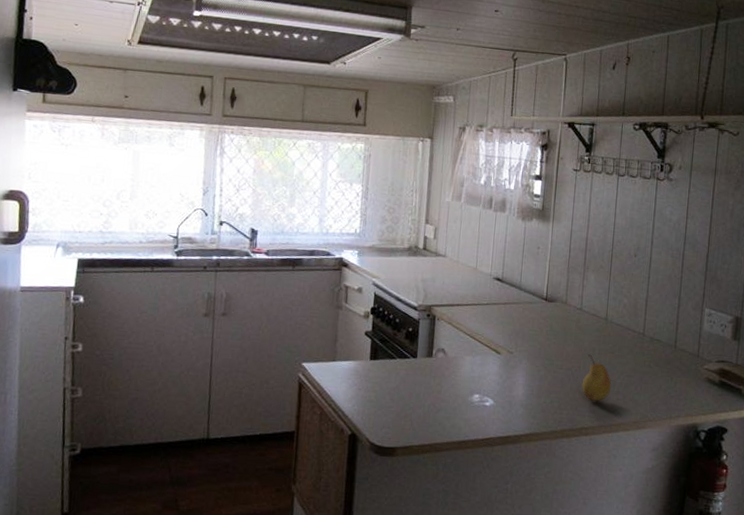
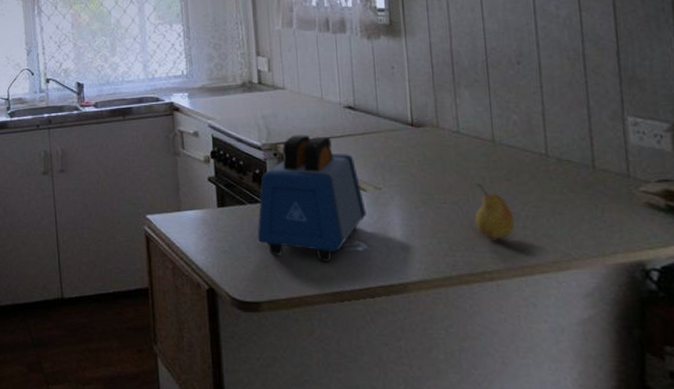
toaster: none [401,299,498,414] -> present [257,135,366,262]

